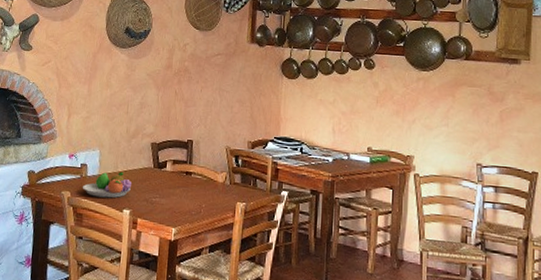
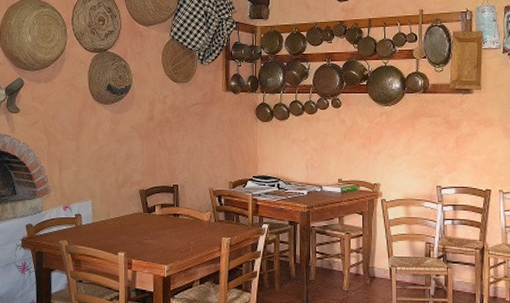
fruit bowl: present [82,171,131,198] -> none [78,218,124,243]

